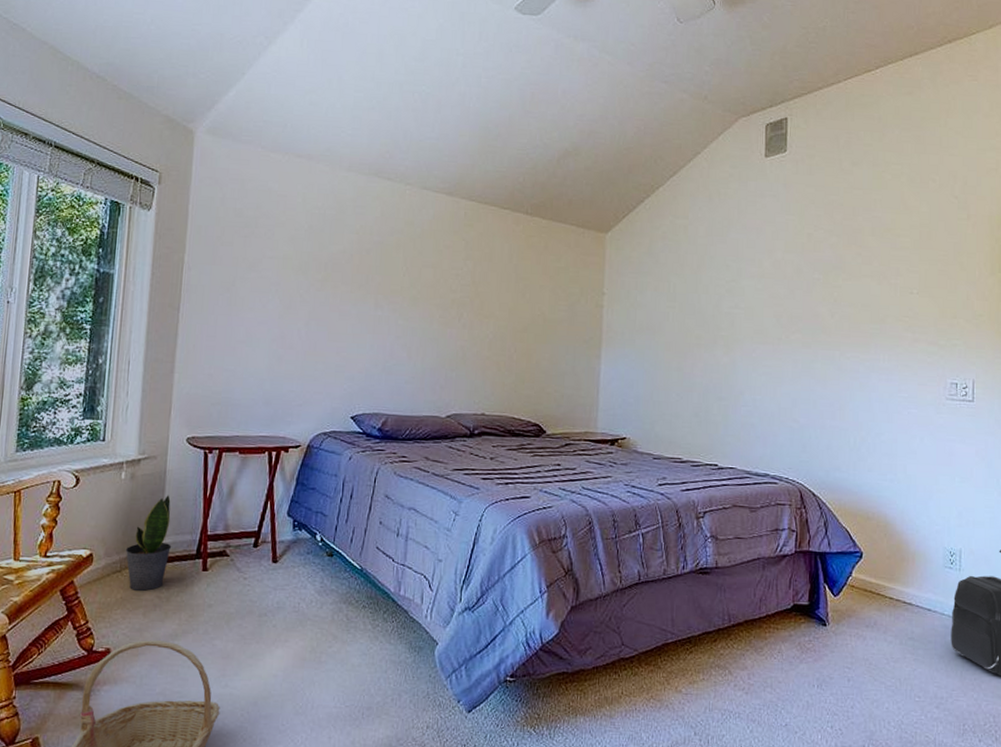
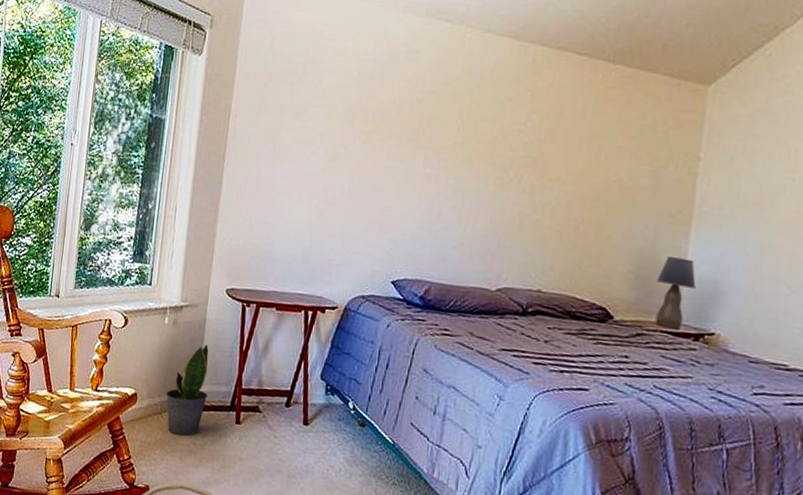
table lamp: none [577,376,610,439] -> present [654,257,697,331]

